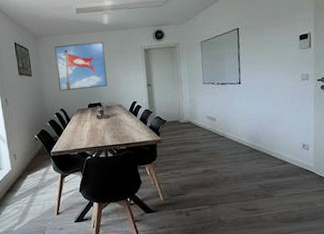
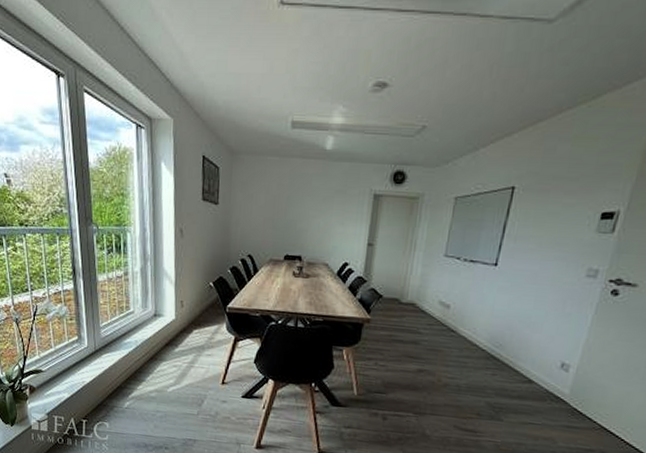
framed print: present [54,41,108,91] -> none [251,170,320,236]

